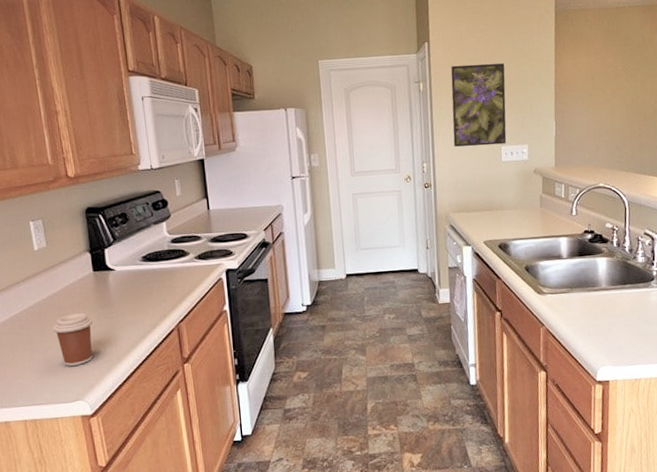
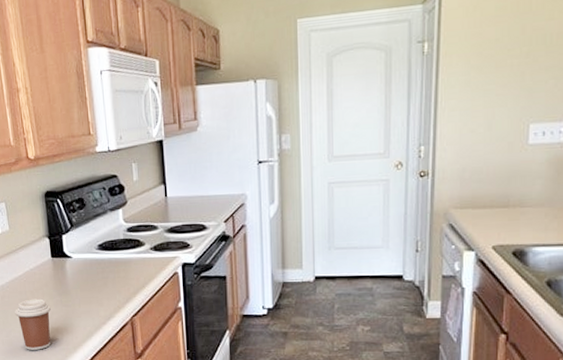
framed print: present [451,63,507,147] -> none [463,11,547,125]

